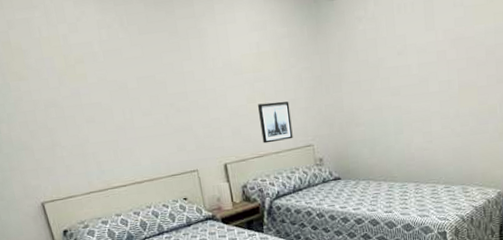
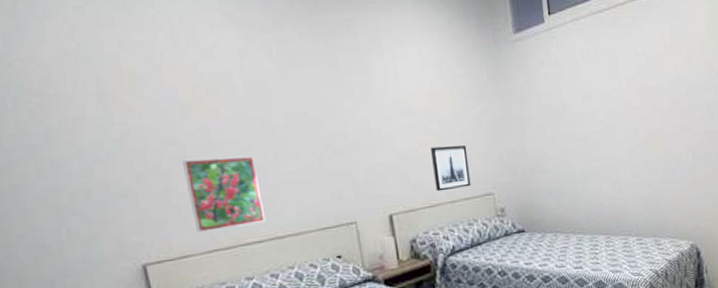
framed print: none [62,115,128,178] -> present [182,156,266,233]

